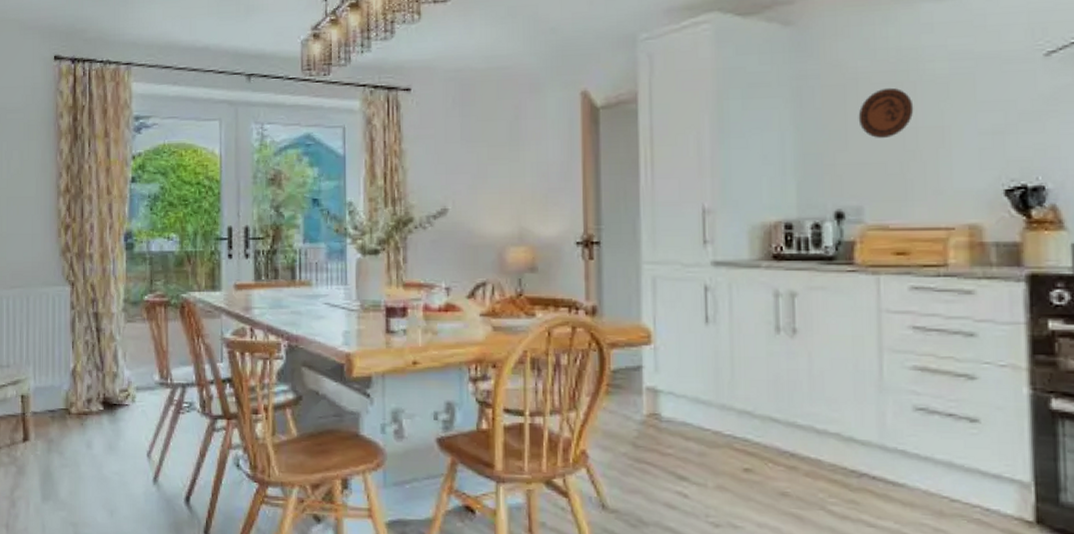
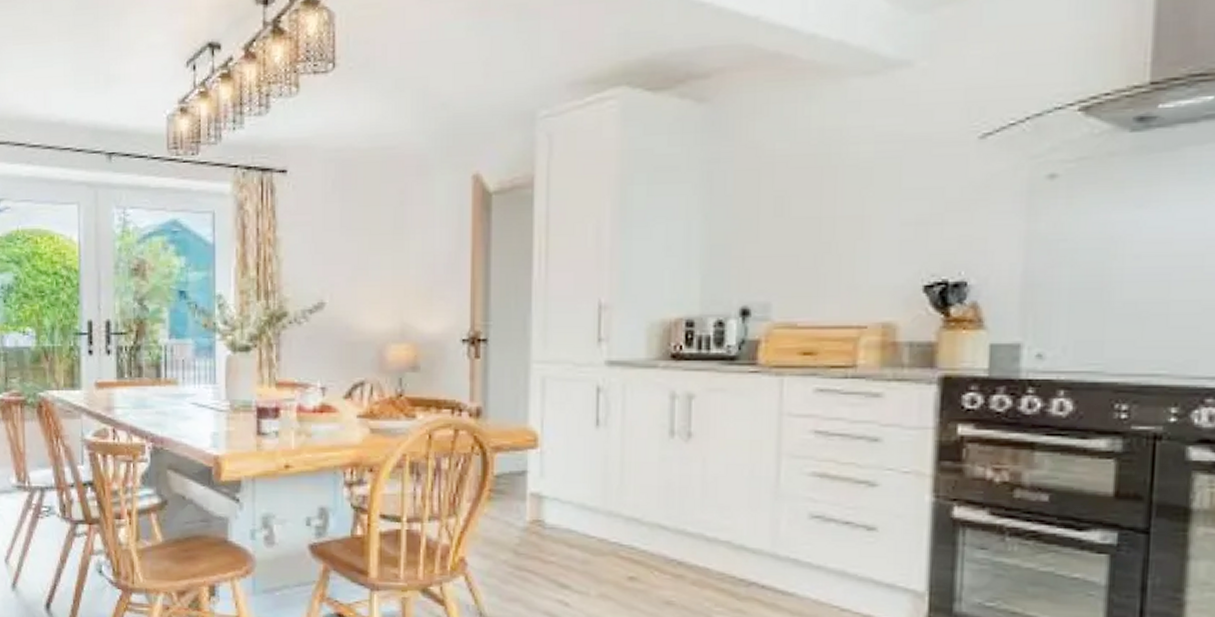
decorative plate: present [858,87,914,138] -> none [772,172,833,228]

